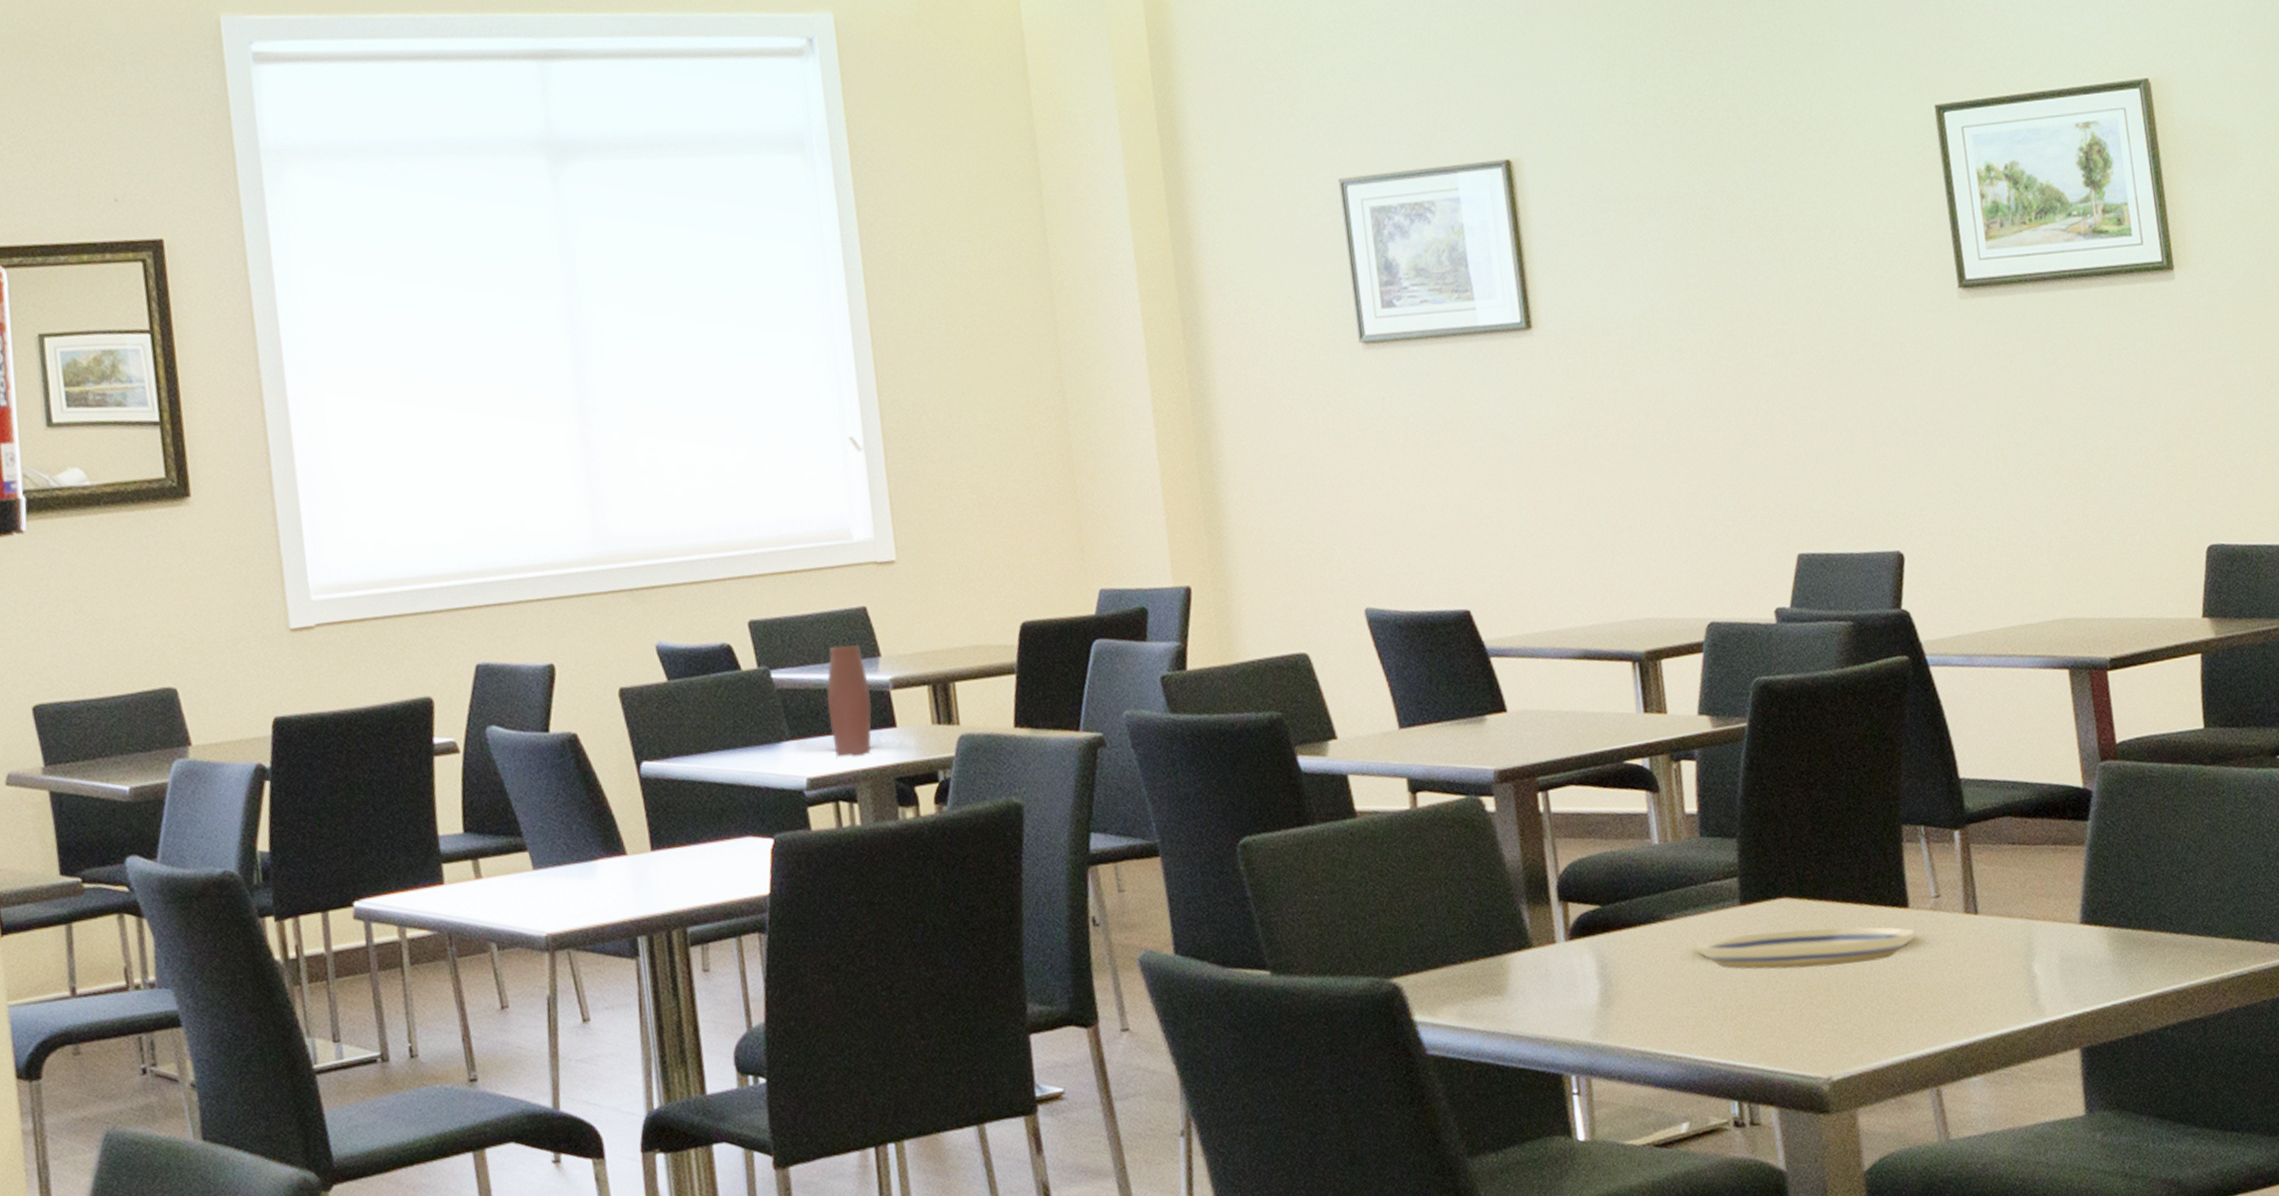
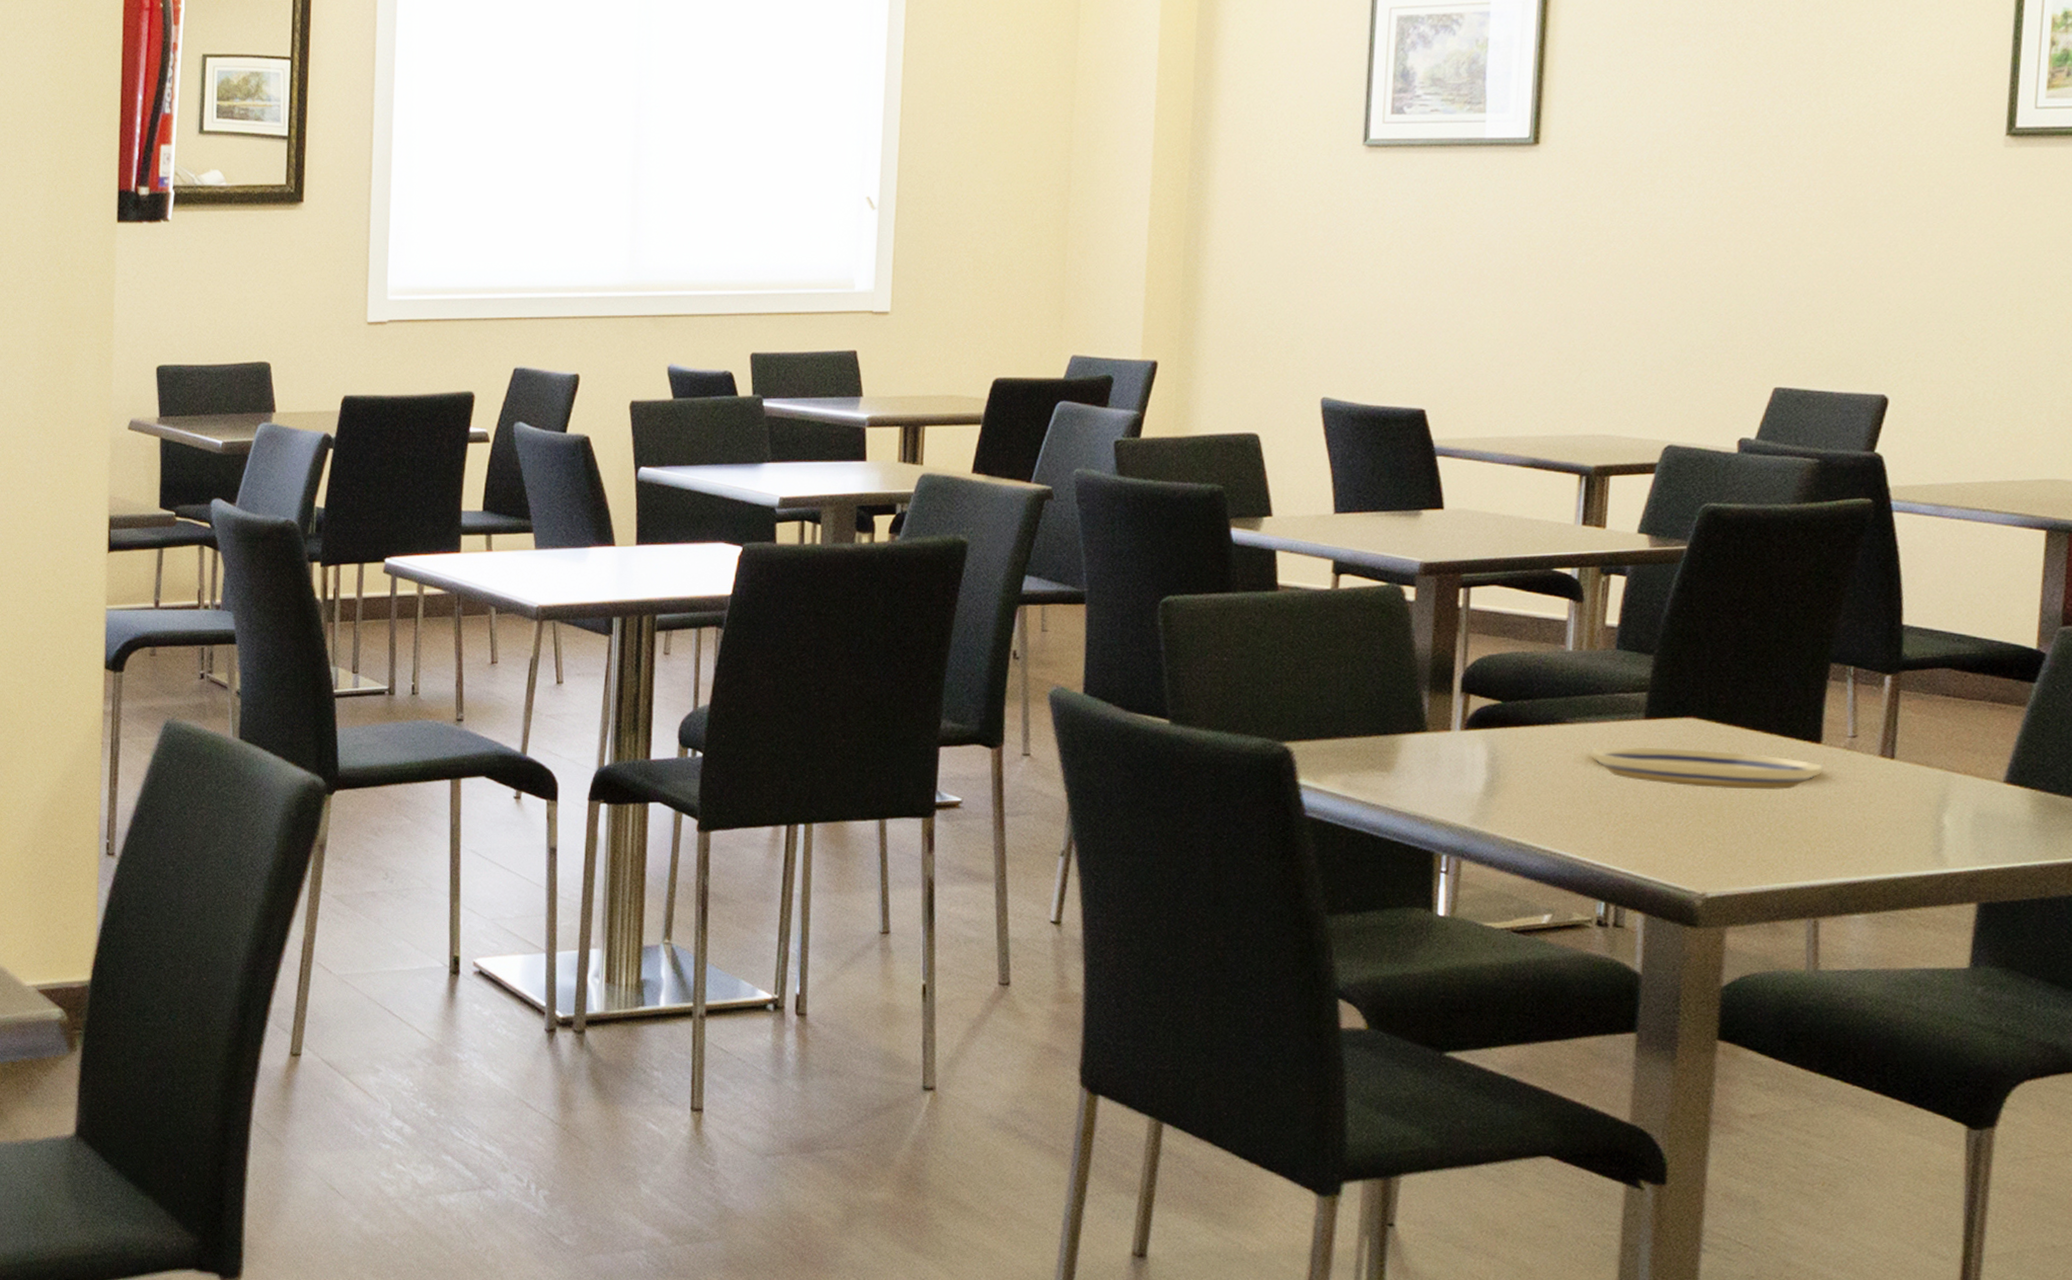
vase: present [827,644,872,759] -> none [807,383,849,484]

